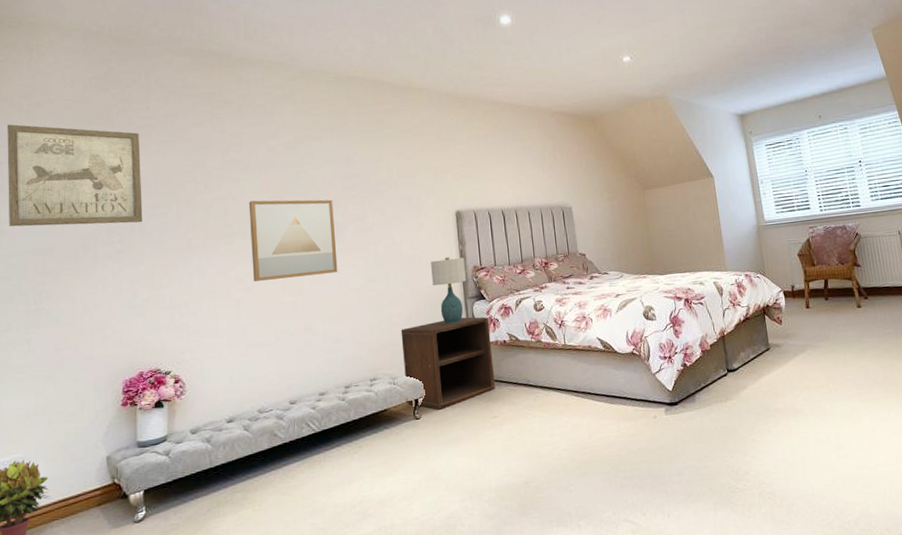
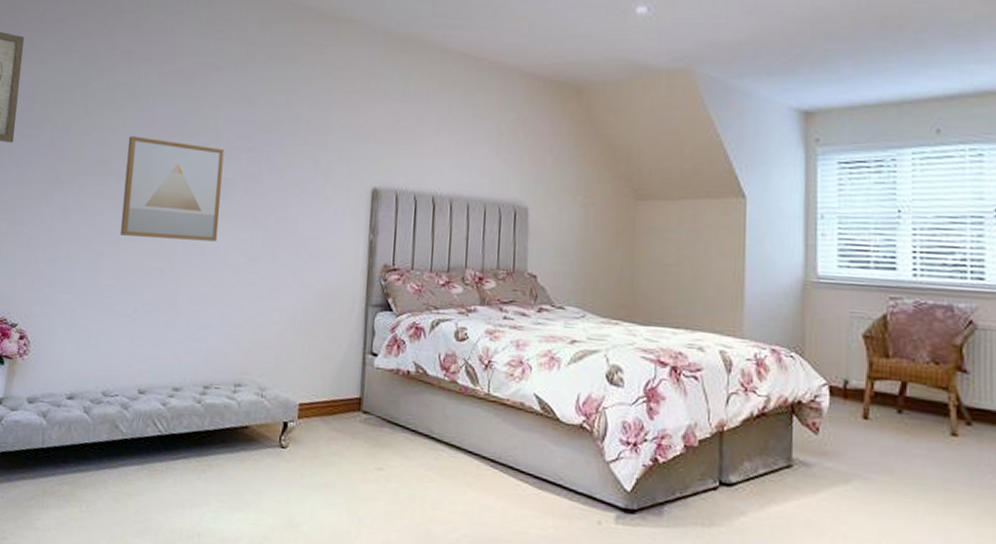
nightstand: present [400,316,495,410] -> none [273,327,393,443]
table lamp: present [431,257,466,325] -> none [328,246,374,336]

